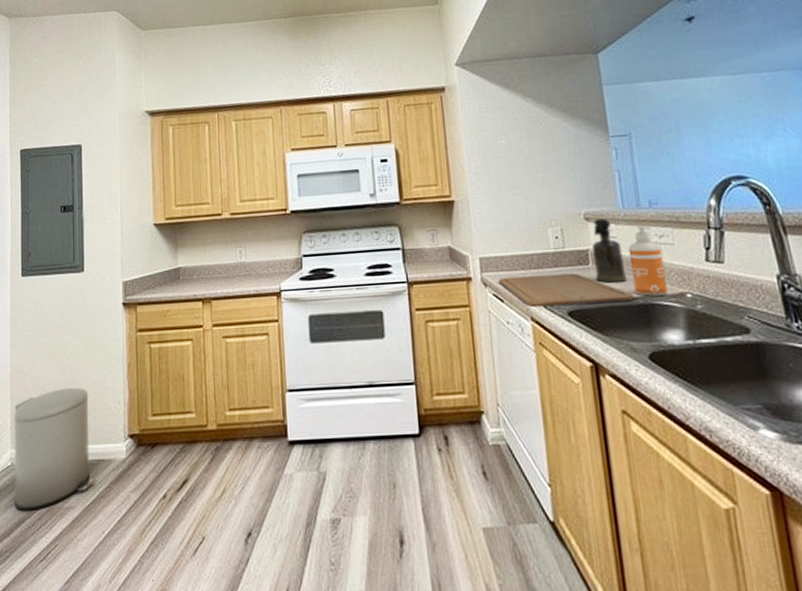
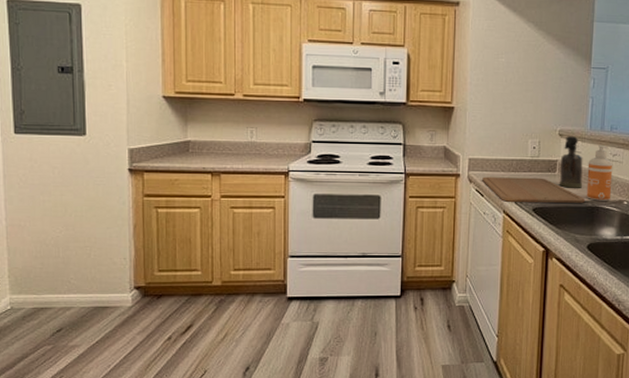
pedal bin: present [14,388,96,512] -> none [12,243,101,349]

